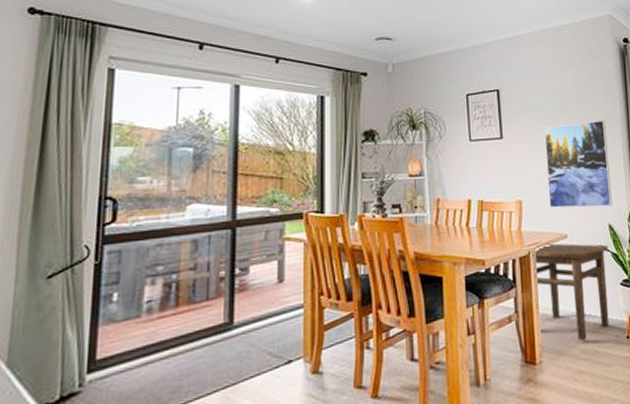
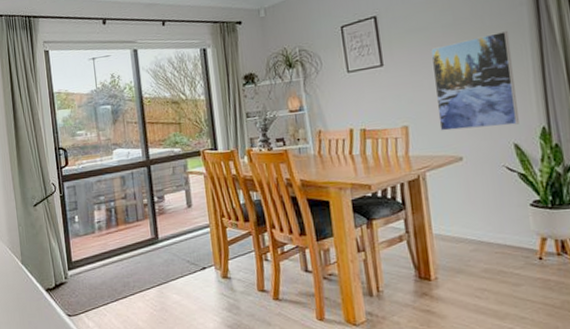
side table: present [534,243,610,341] -> none [425,165,517,260]

